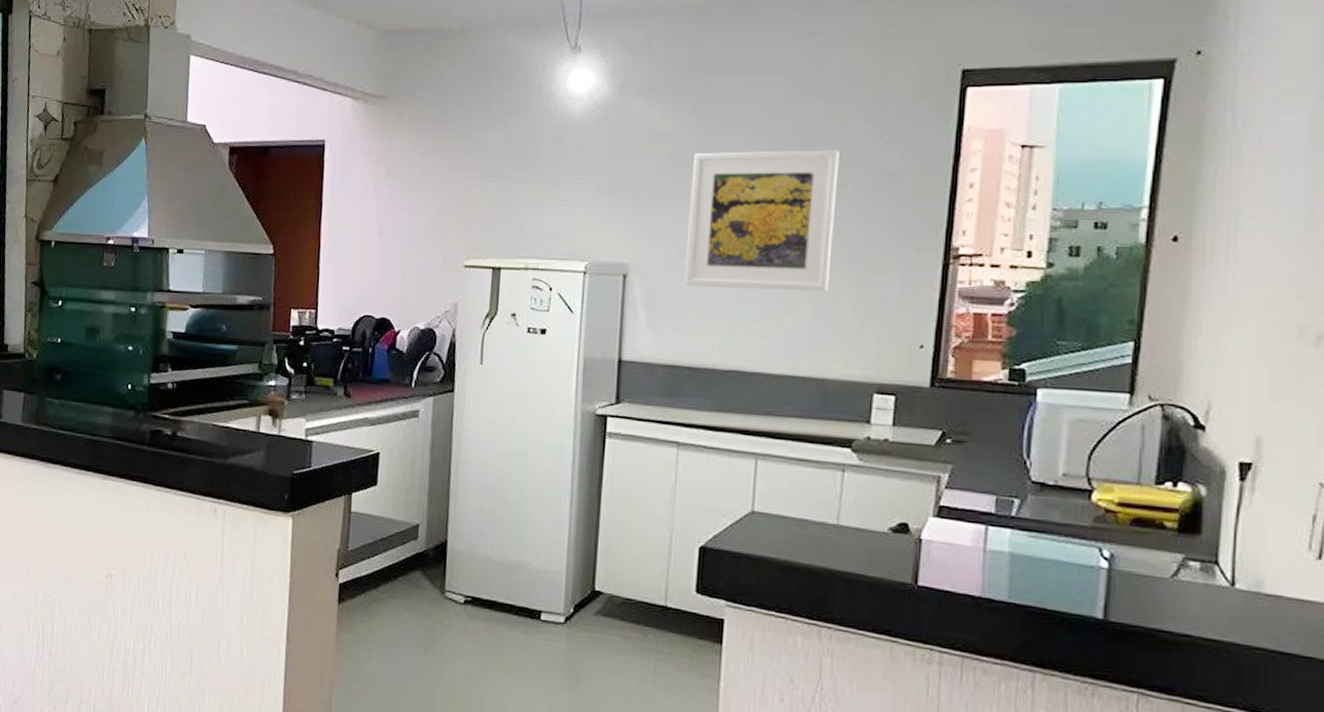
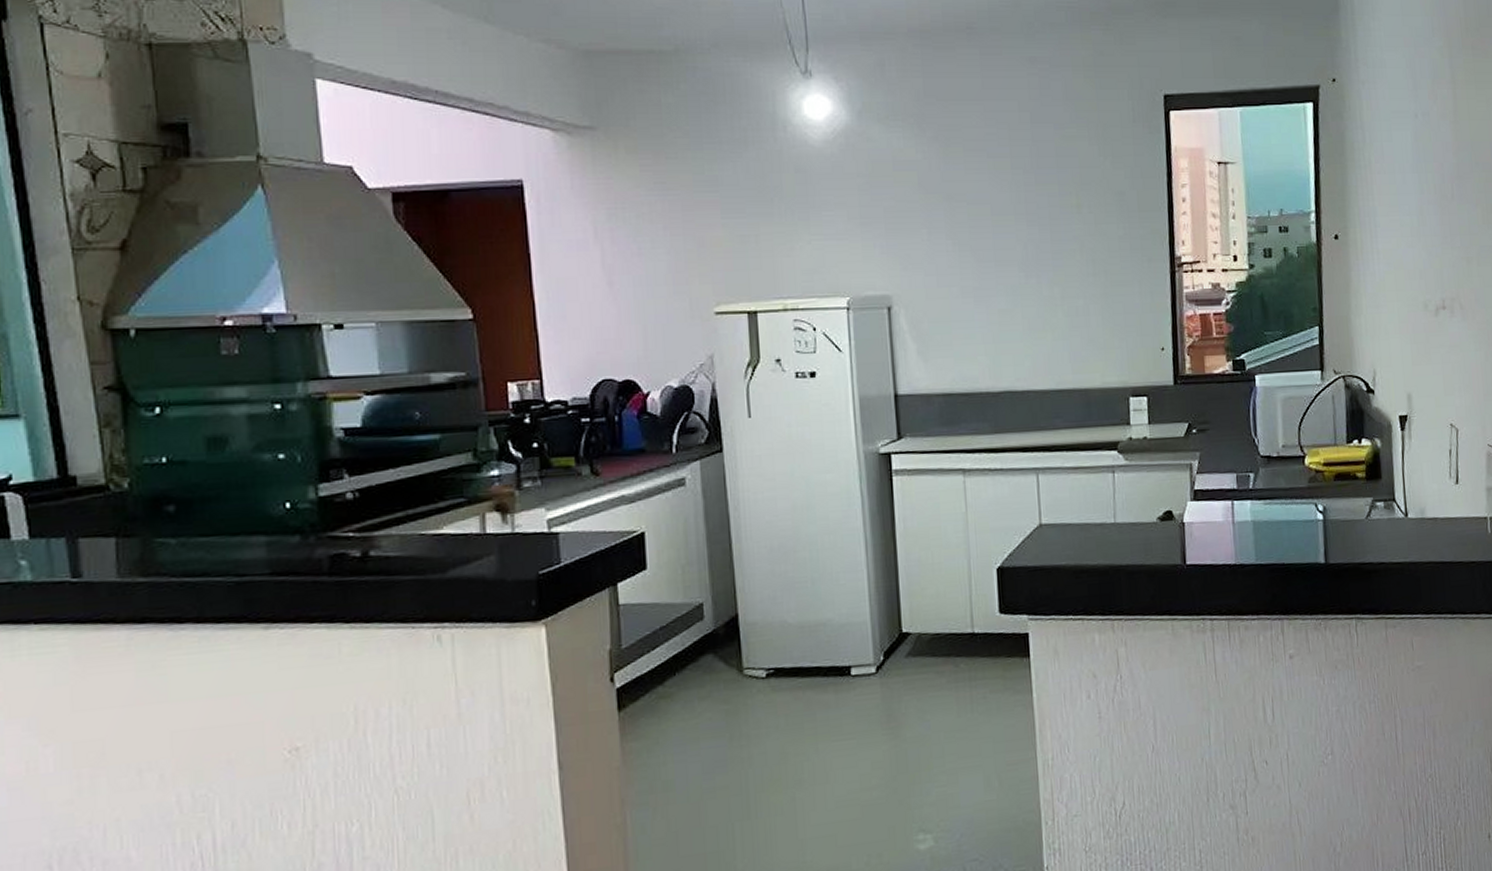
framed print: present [685,150,839,292] -> none [941,172,1079,312]

